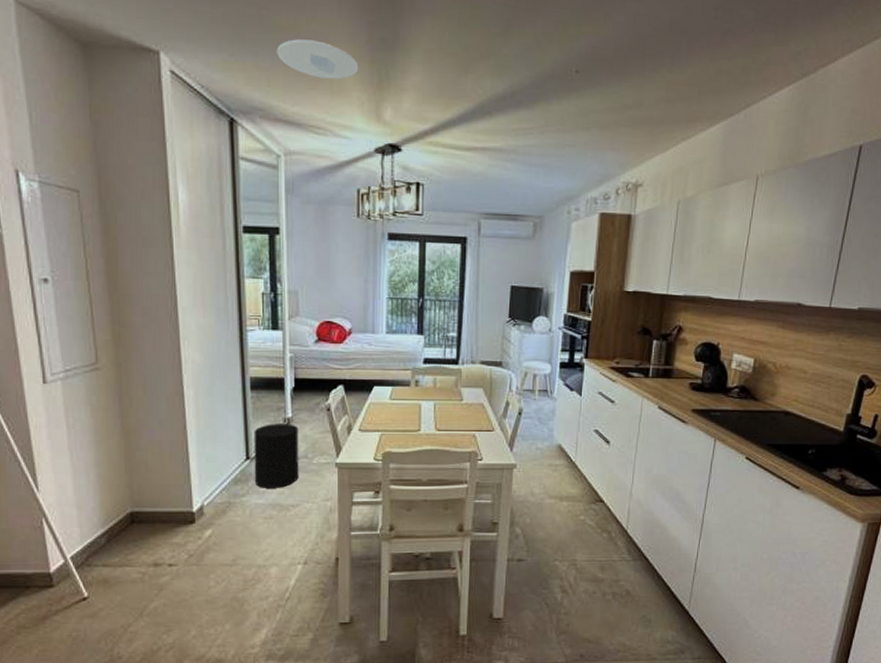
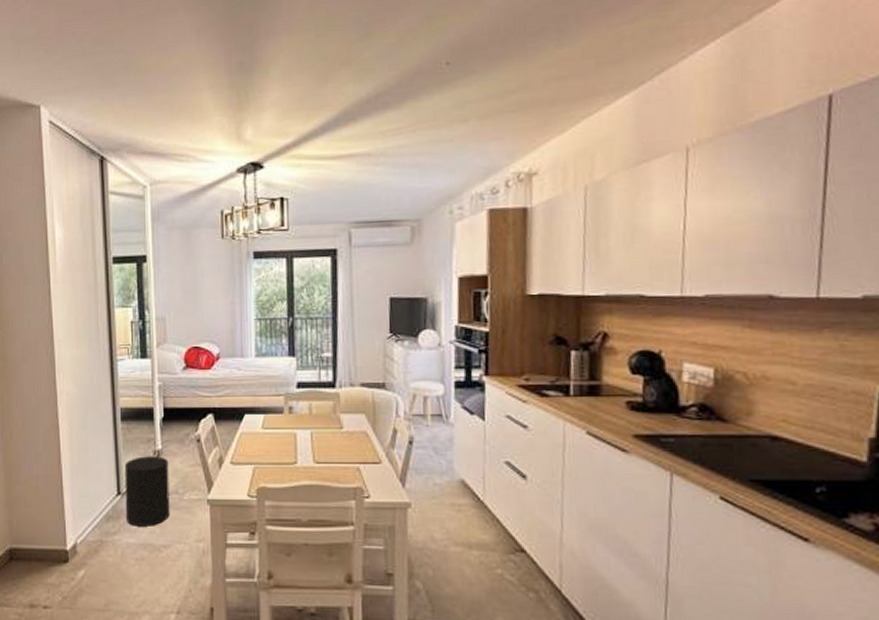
recessed light: present [276,39,359,79] -> none [141,74,219,109]

